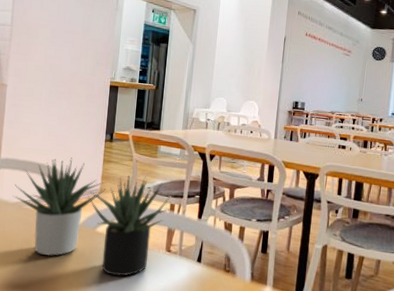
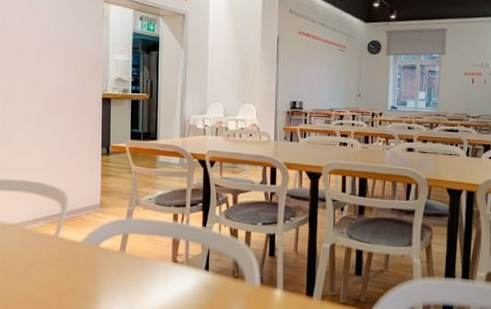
succulent plant: present [12,157,172,276] -> none [10,174,176,290]

